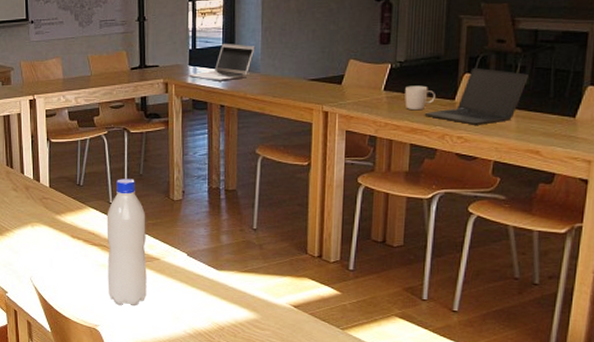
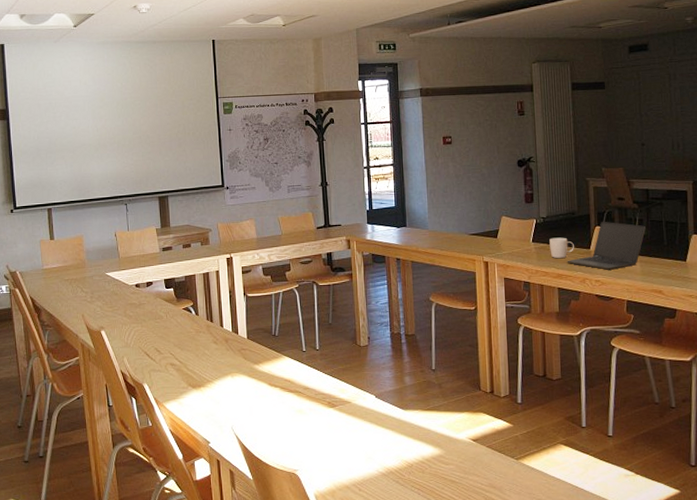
water bottle: present [107,179,147,305] -> none [301,328,341,449]
laptop: present [189,44,255,81] -> none [368,204,423,238]

